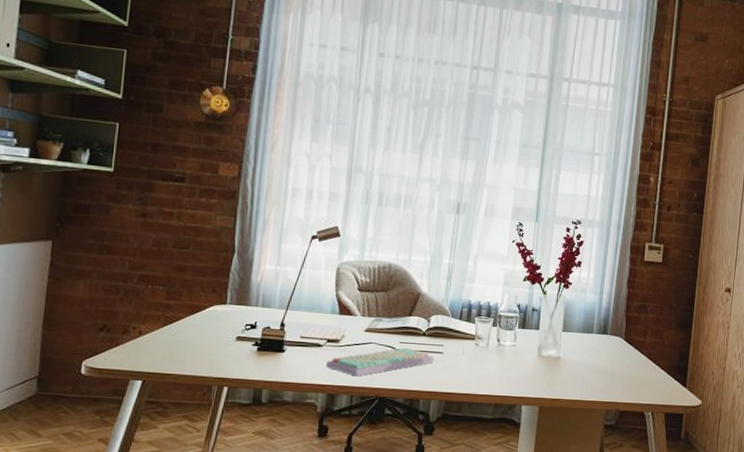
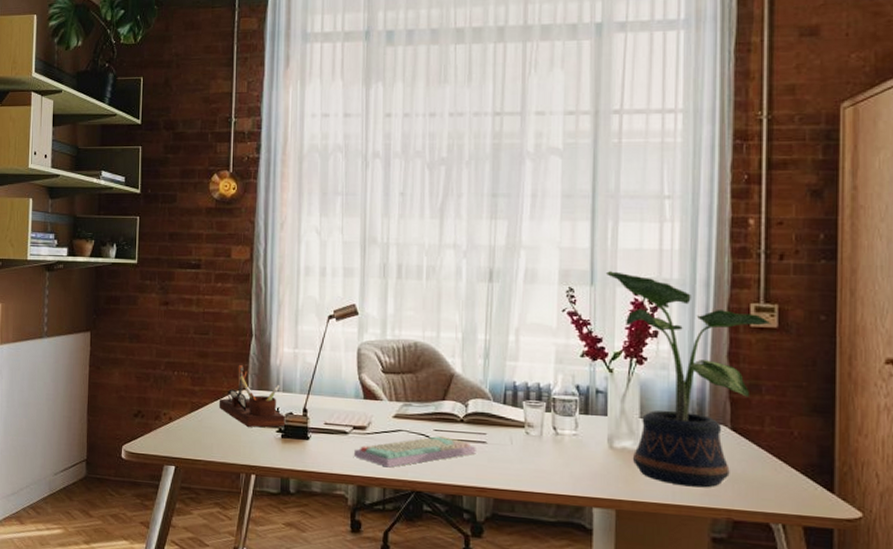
desk organizer: none [194,280,263,341] -> present [218,365,286,427]
potted plant: none [547,211,658,386] -> present [605,271,772,488]

